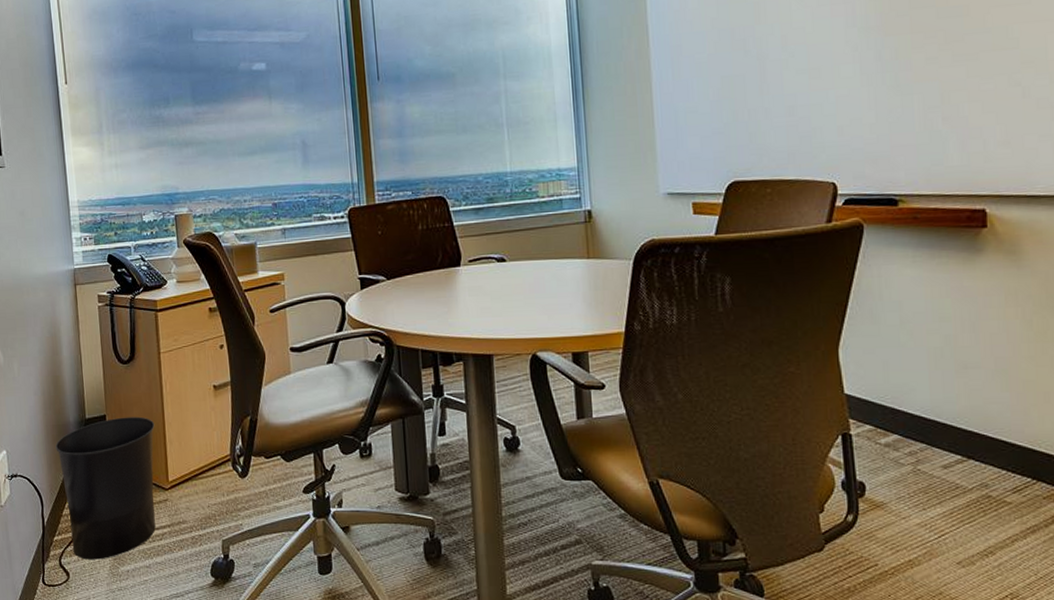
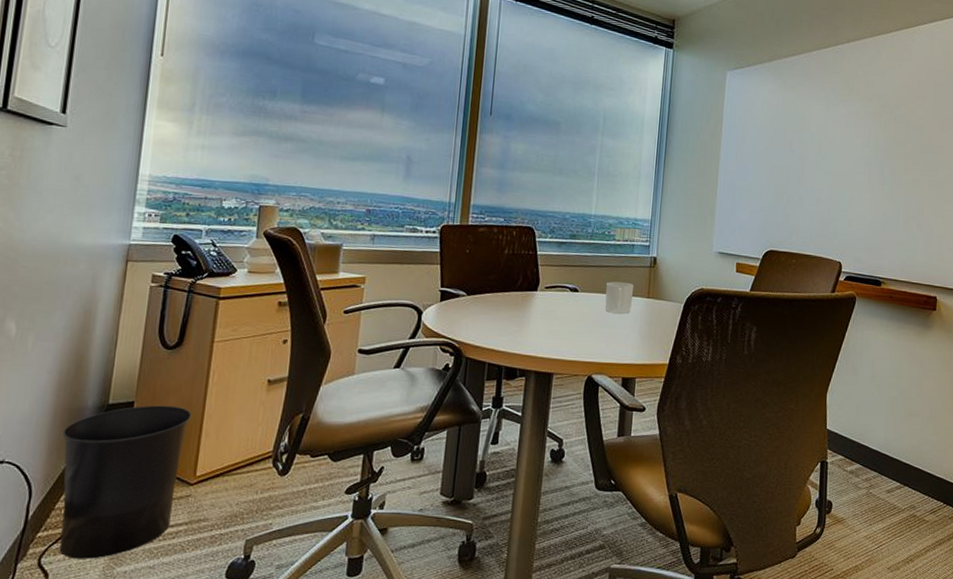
mug: none [536,244,571,281] -> present [605,281,634,314]

